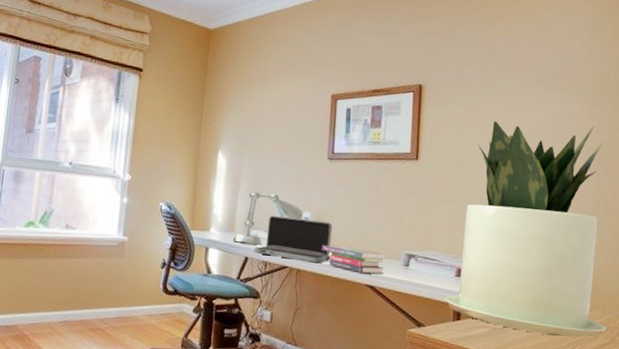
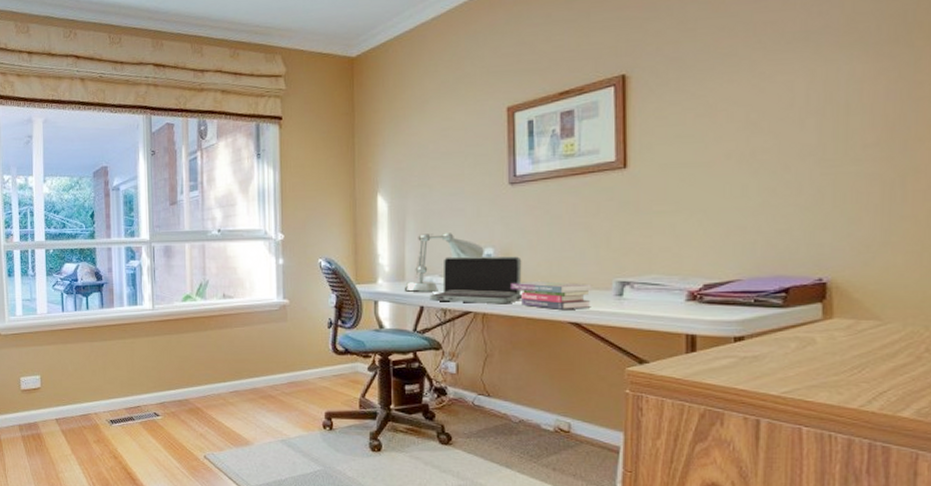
planter: present [445,121,607,338] -> none [673,85,909,359]

